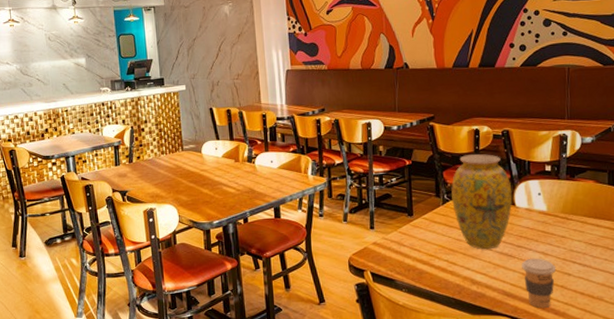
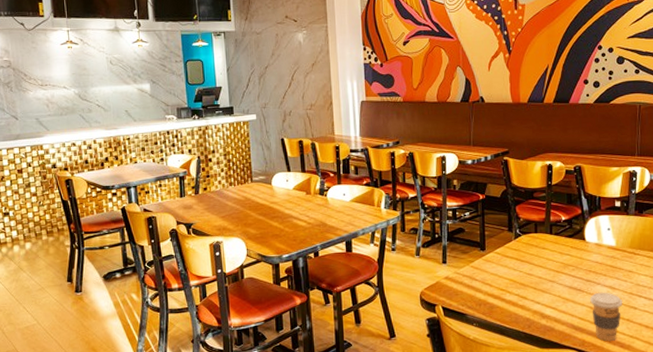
vase: present [451,154,513,249] -> none [524,189,583,283]

